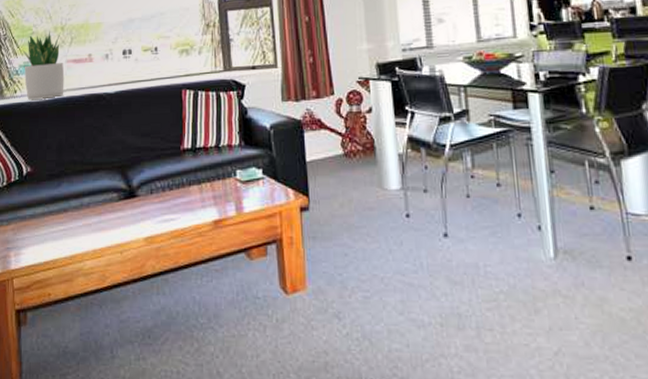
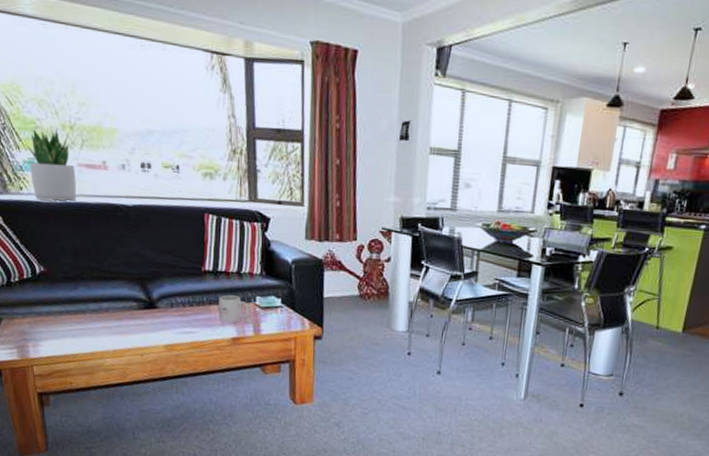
mug: none [198,172,230,204] -> present [218,295,249,324]

